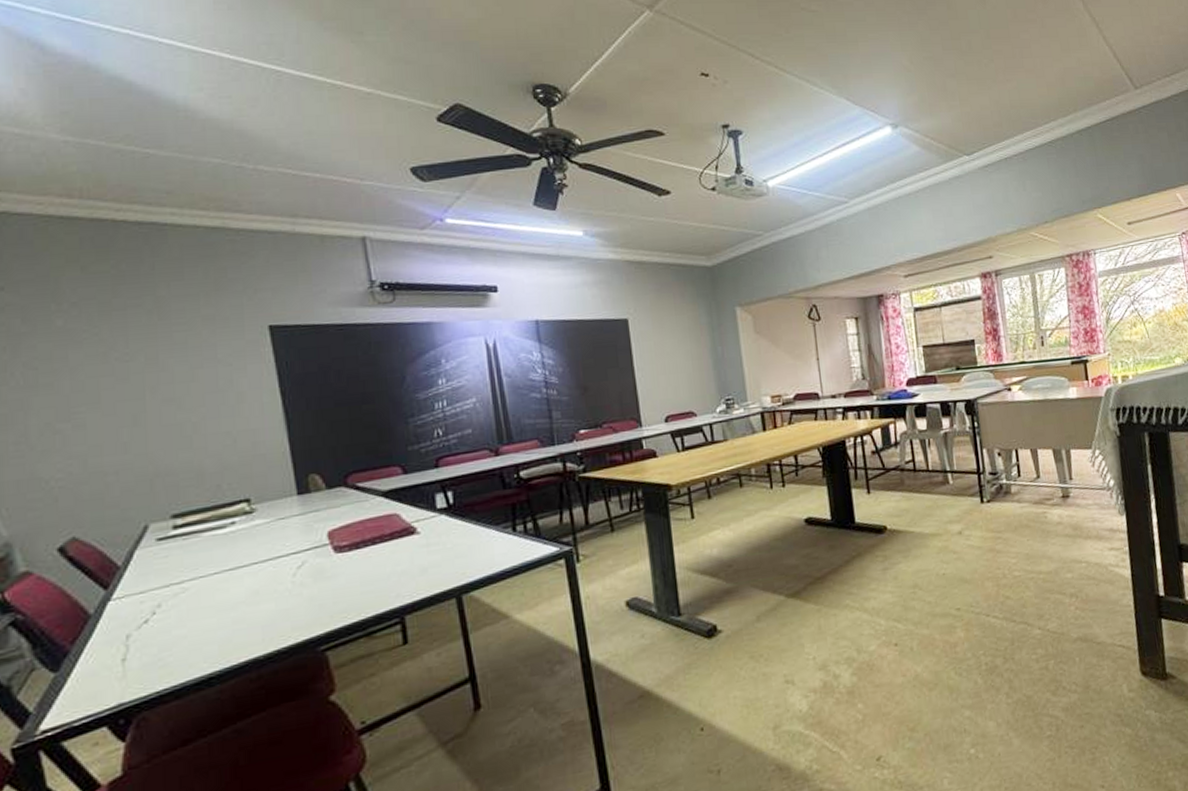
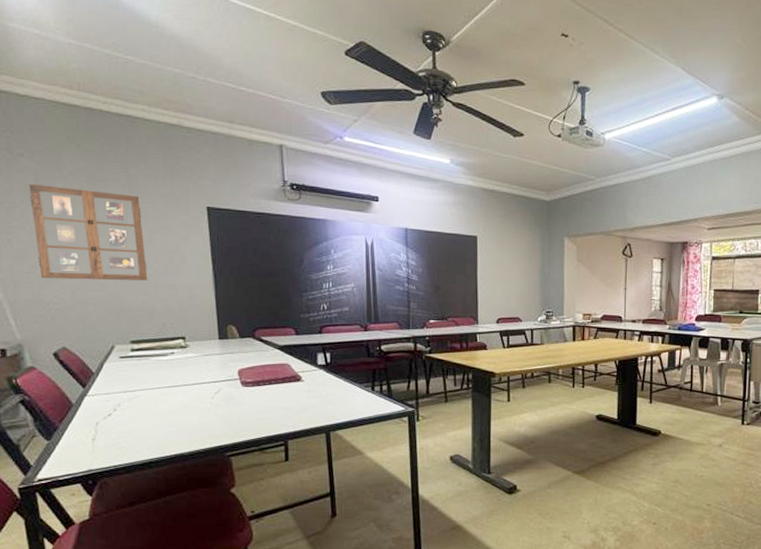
picture frame: none [13,322,192,449] -> present [29,183,148,281]

